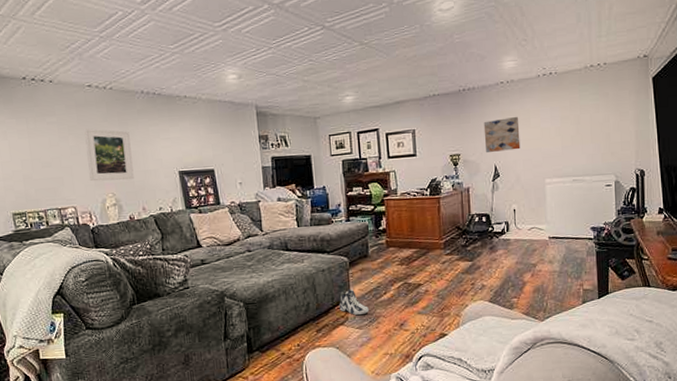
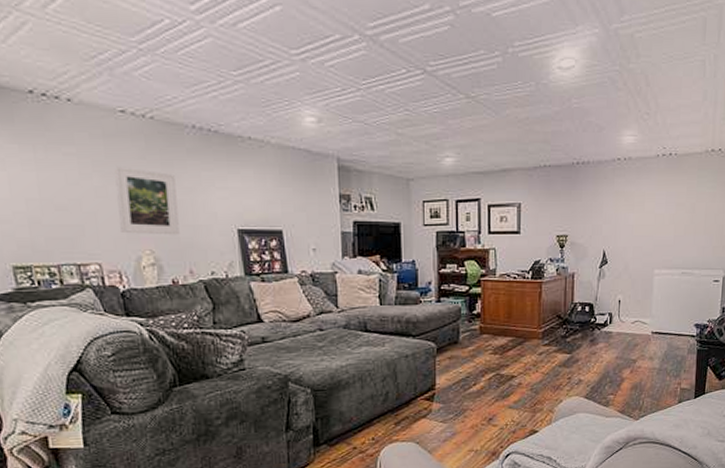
sneaker: present [339,289,370,315] -> none [422,378,456,407]
wall art: present [483,116,521,152] -> none [595,198,633,235]

